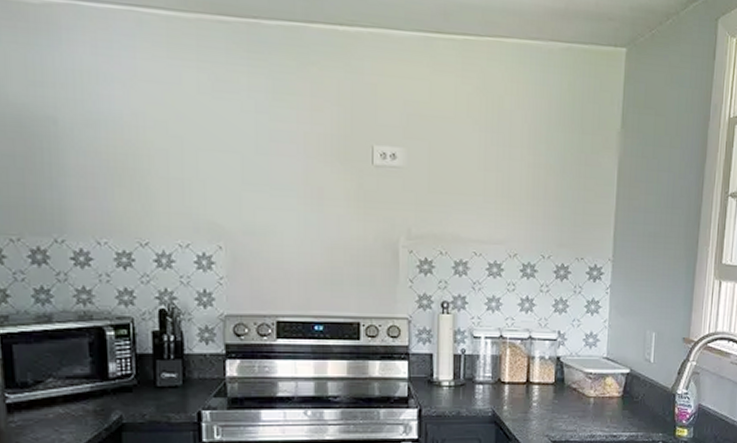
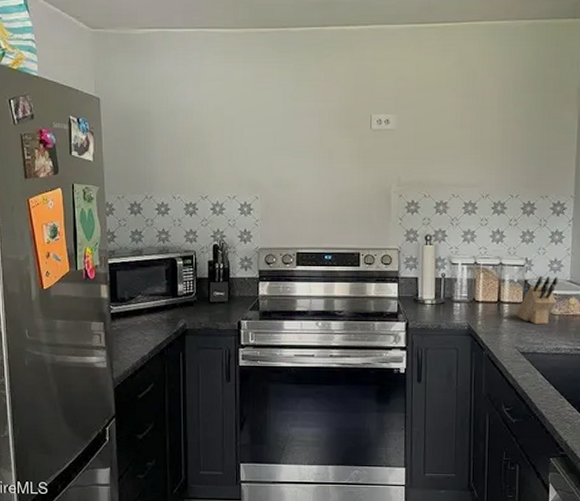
knife block: none [547,351,594,408] -> present [516,275,559,324]

